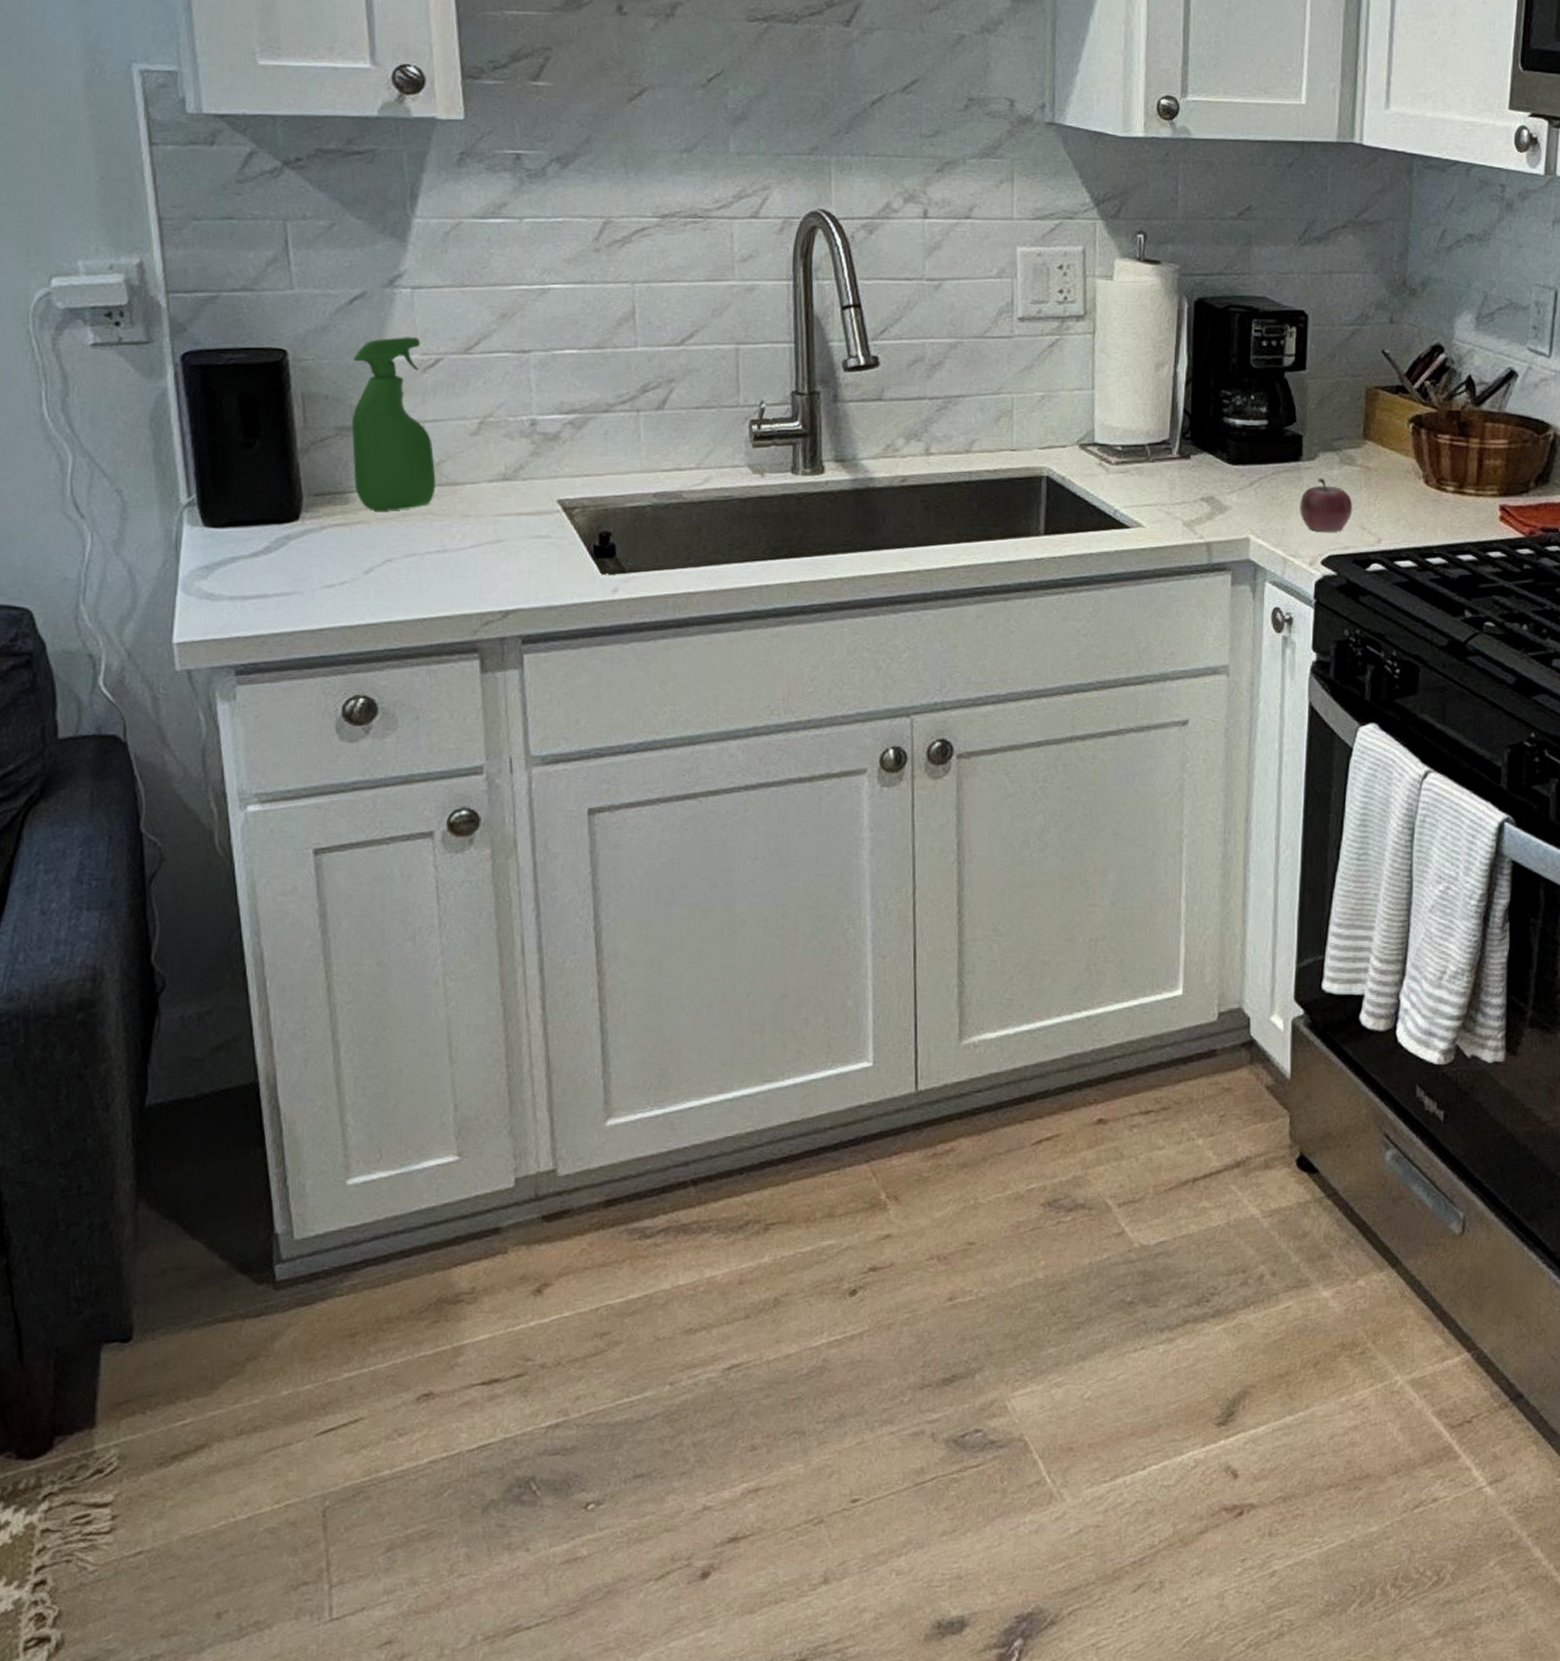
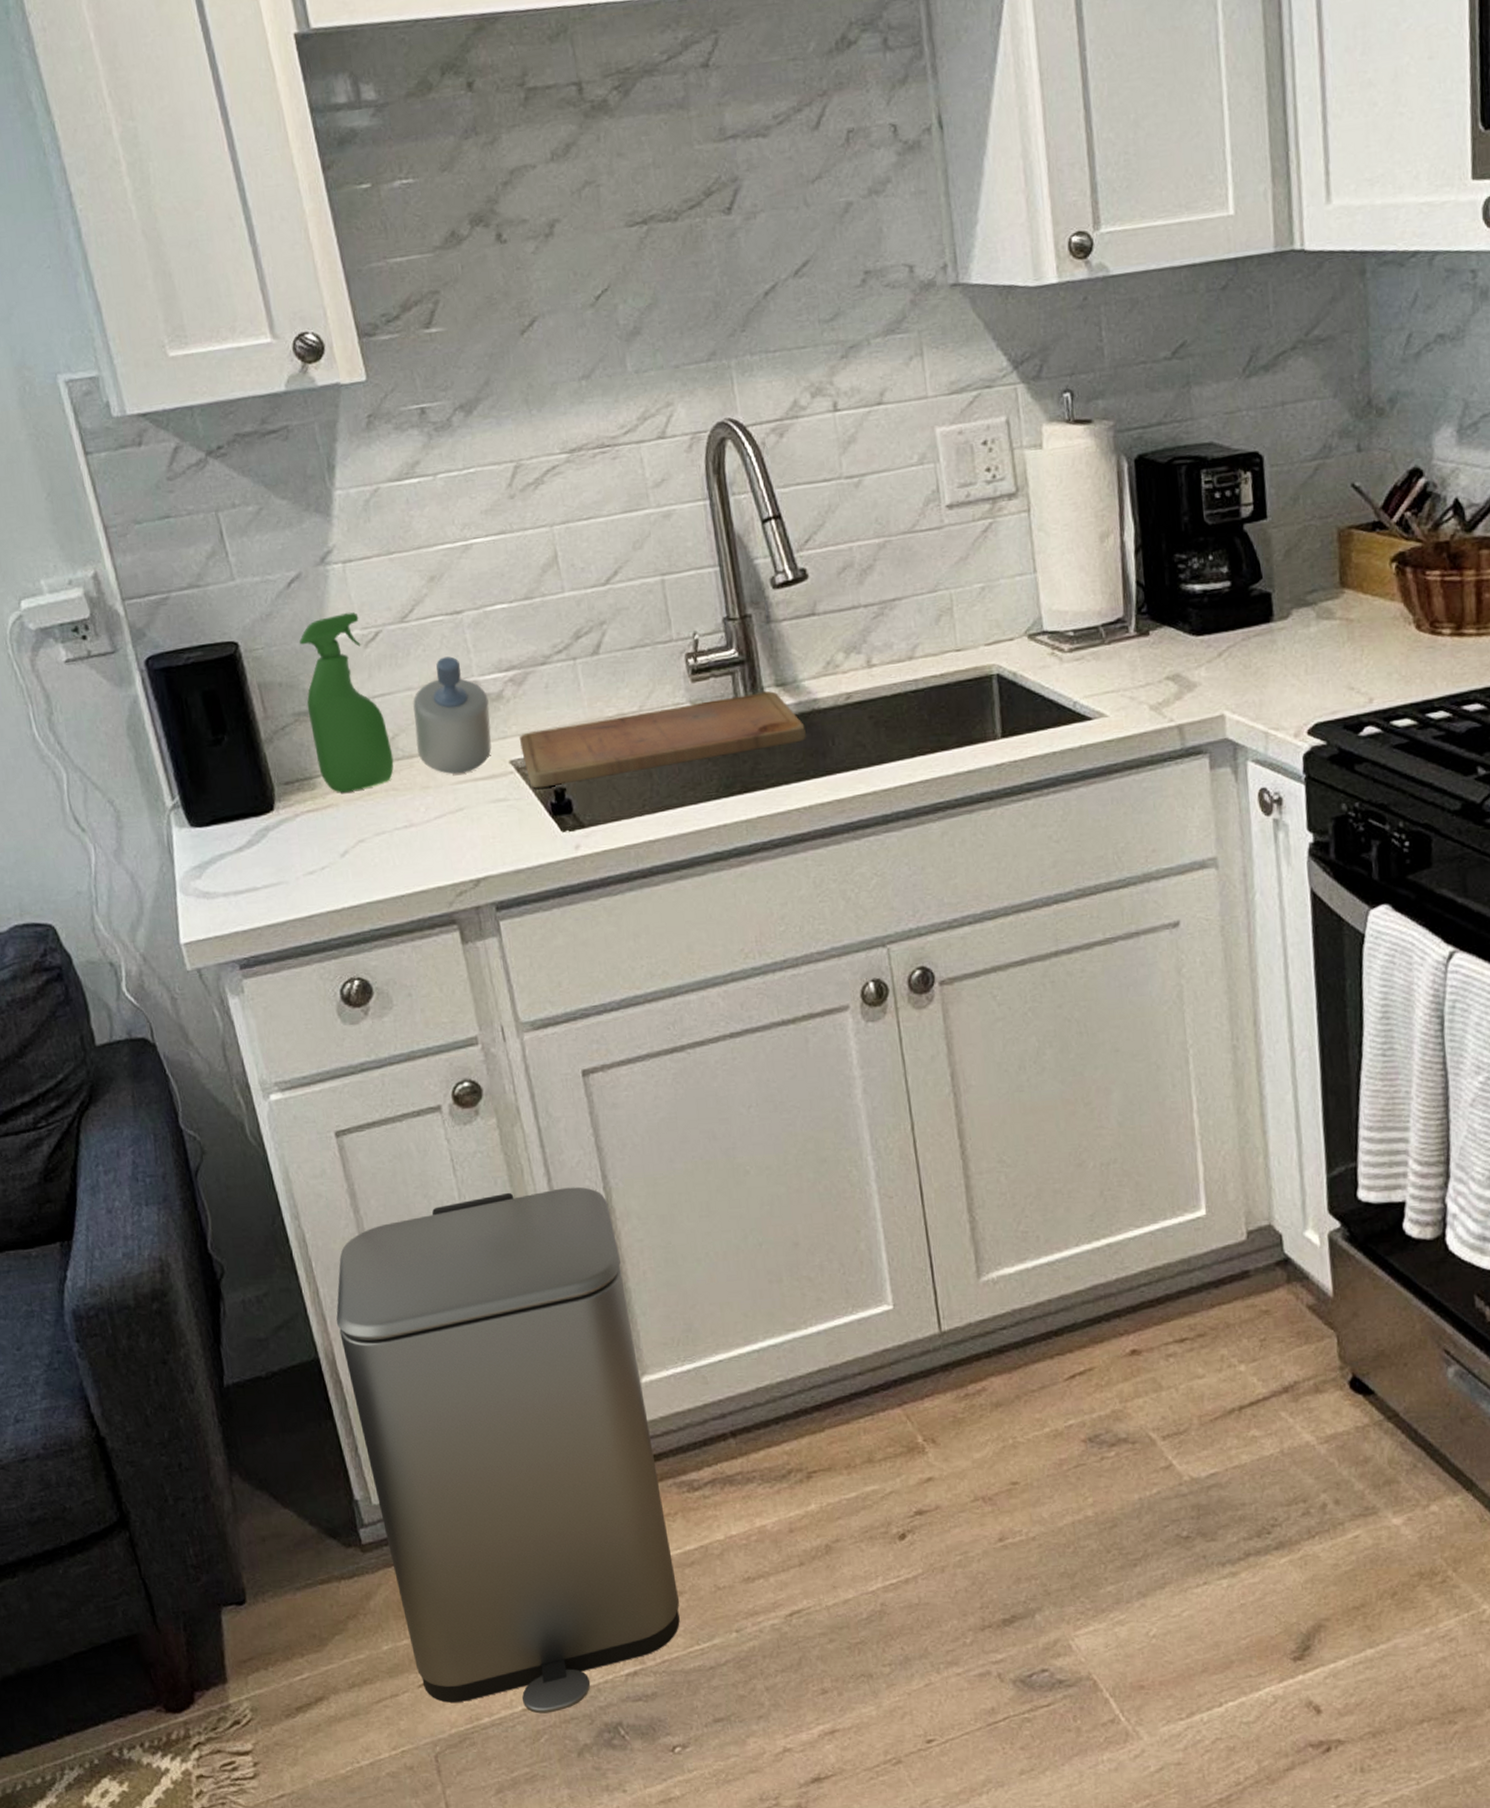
pedal bin: none [284,924,614,1467] -> present [336,1187,680,1714]
soap dispenser: none [463,392,544,507] -> present [413,656,492,774]
cutting board: none [571,465,858,530] -> present [520,691,806,789]
fruit: present [1300,478,1353,532] -> none [1276,637,1337,699]

